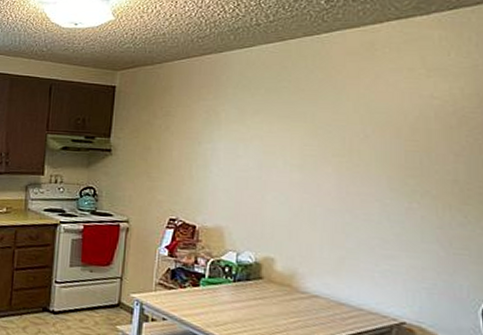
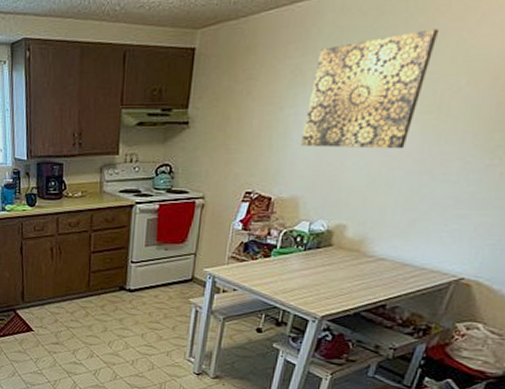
wall art: none [221,84,339,188] -> present [301,29,440,149]

